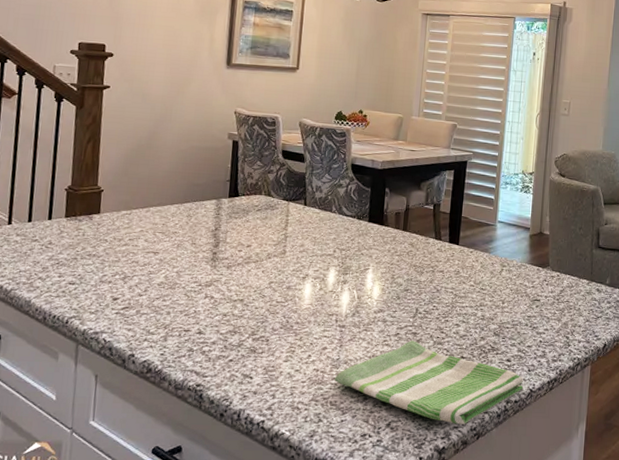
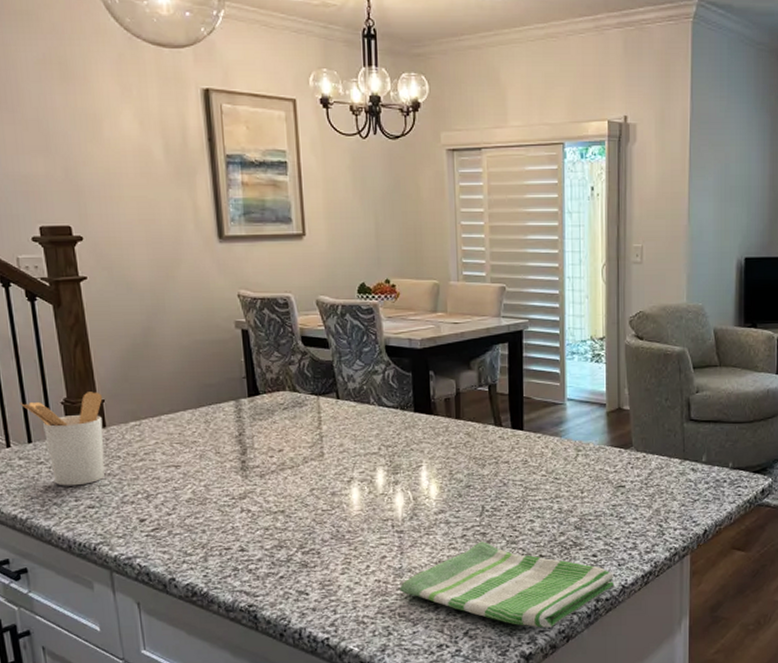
utensil holder: none [28,182,103,263] -> present [19,392,105,486]

